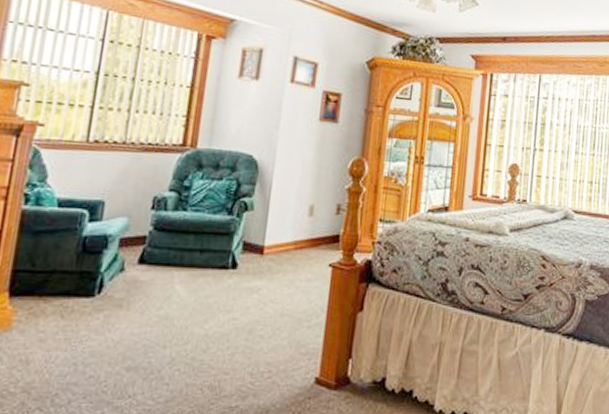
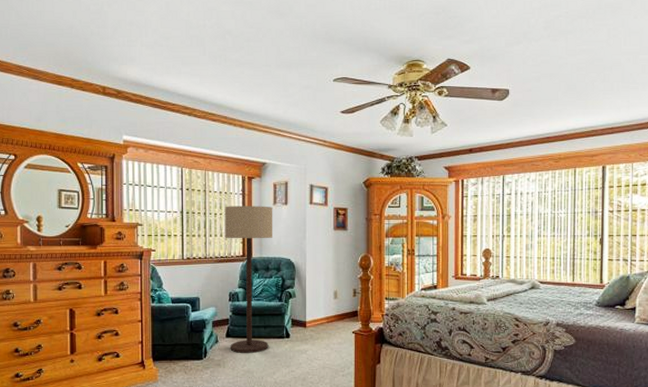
floor lamp: none [141,71,238,289] -> present [224,206,273,353]

